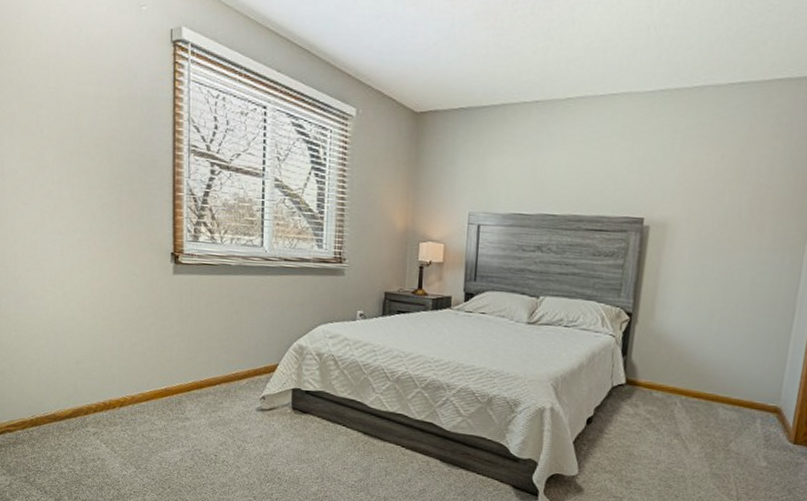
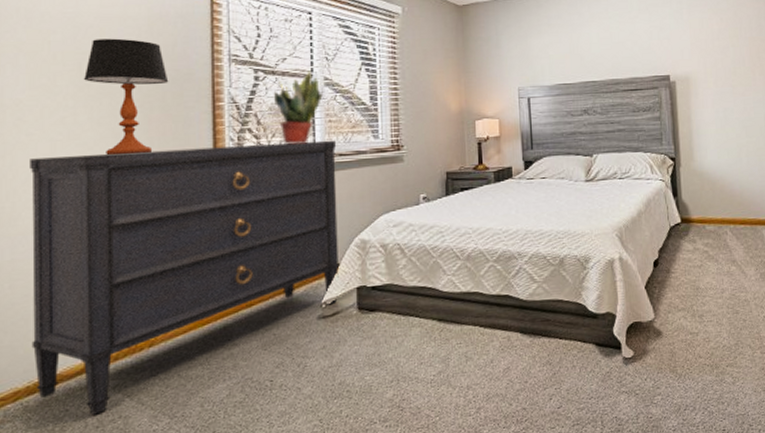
dresser: none [26,226,283,453] -> present [30,140,340,415]
table lamp: none [65,116,136,234] -> present [83,38,169,155]
potted plant: none [227,169,273,244] -> present [273,70,323,144]

